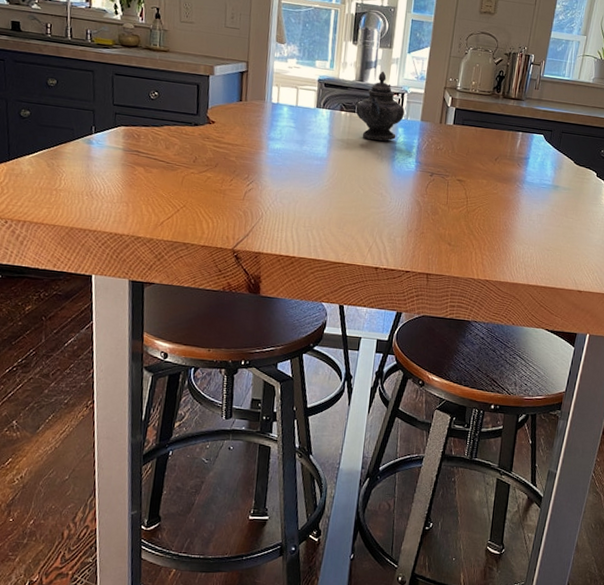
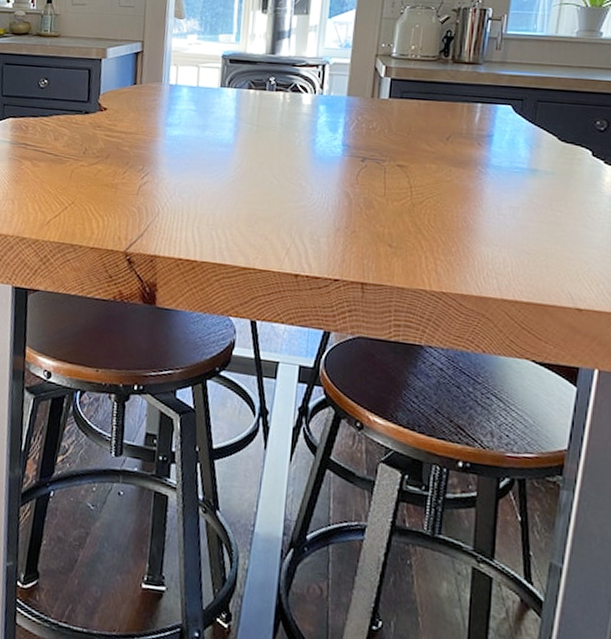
teapot: present [355,71,405,141] -> none [266,41,326,122]

